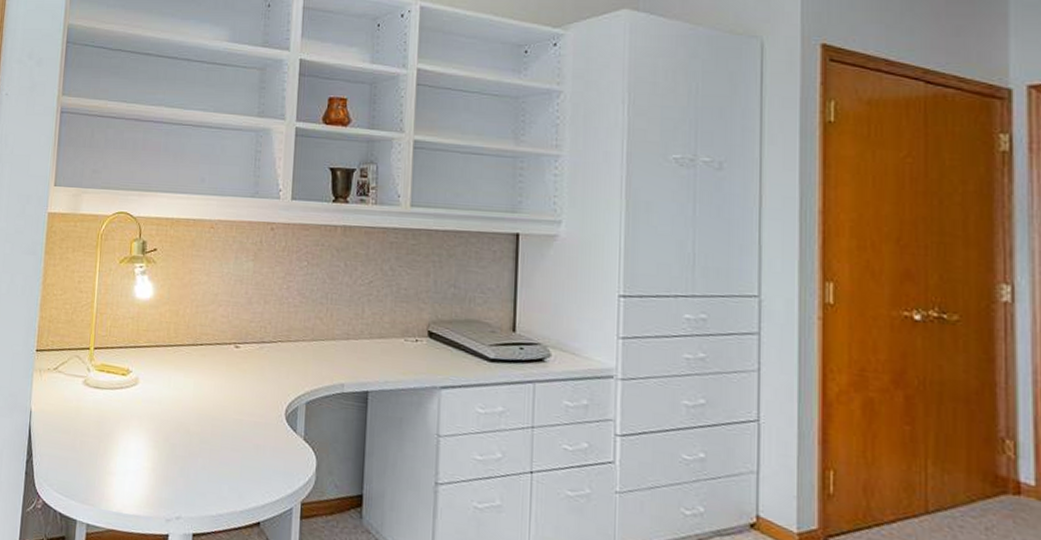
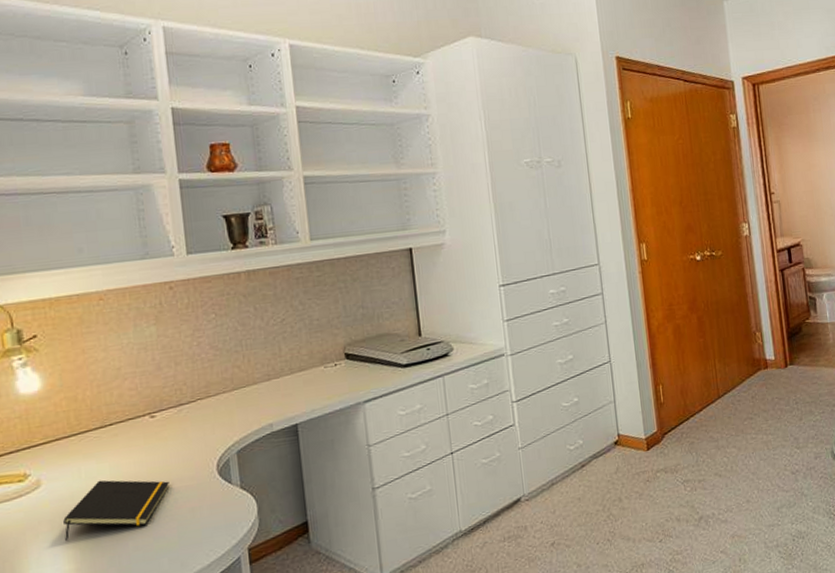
notepad: none [149,393,241,448] -> present [63,480,169,542]

